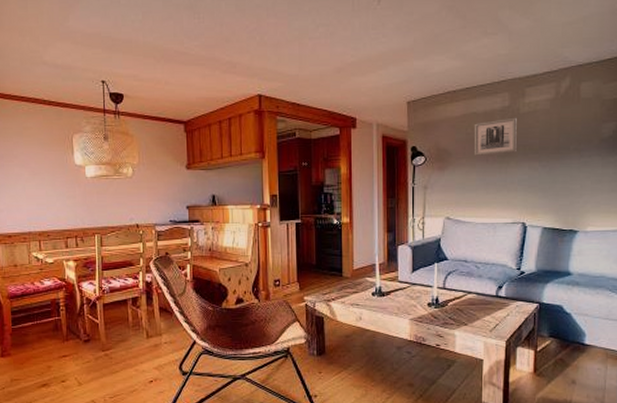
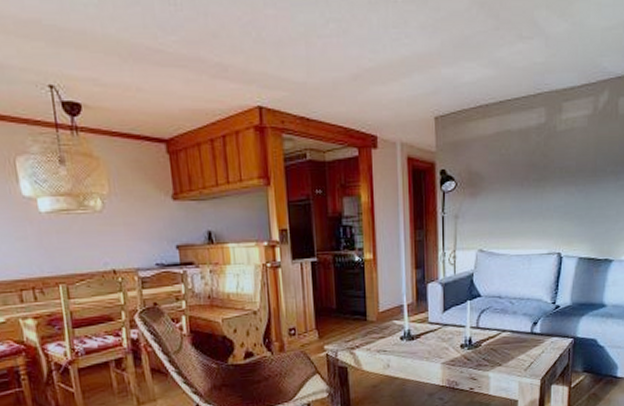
wall art: present [474,117,517,156] -> none [508,136,553,180]

